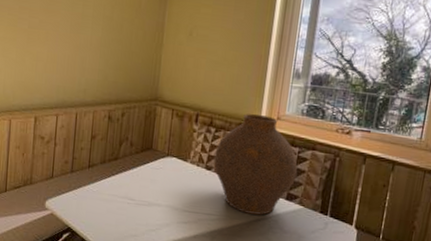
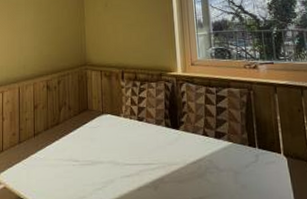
vase: present [213,114,298,216] -> none [143,64,219,158]

